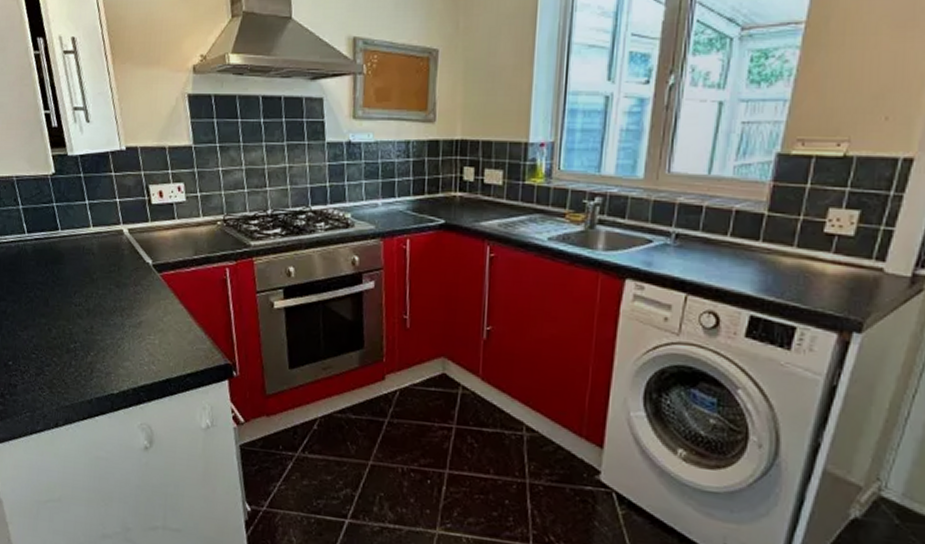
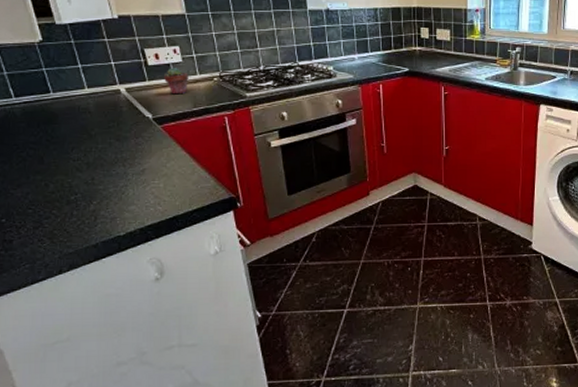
potted succulent: none [165,208,191,239] -> present [163,68,189,95]

